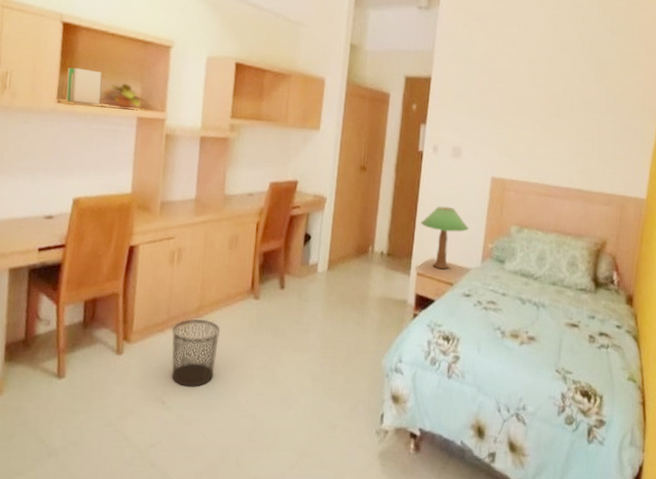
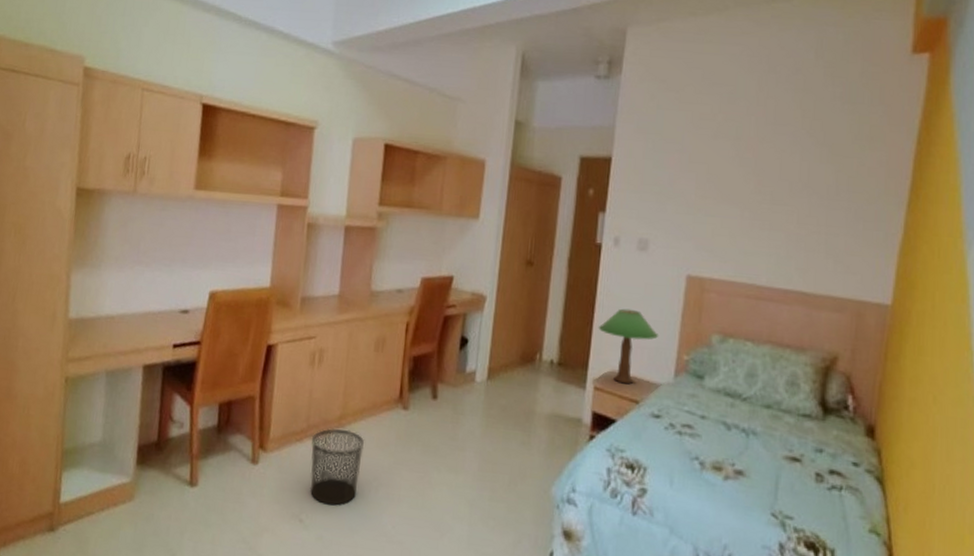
books: present [66,67,103,105] -> none [204,151,242,192]
plant: present [100,83,148,110] -> none [239,168,290,196]

